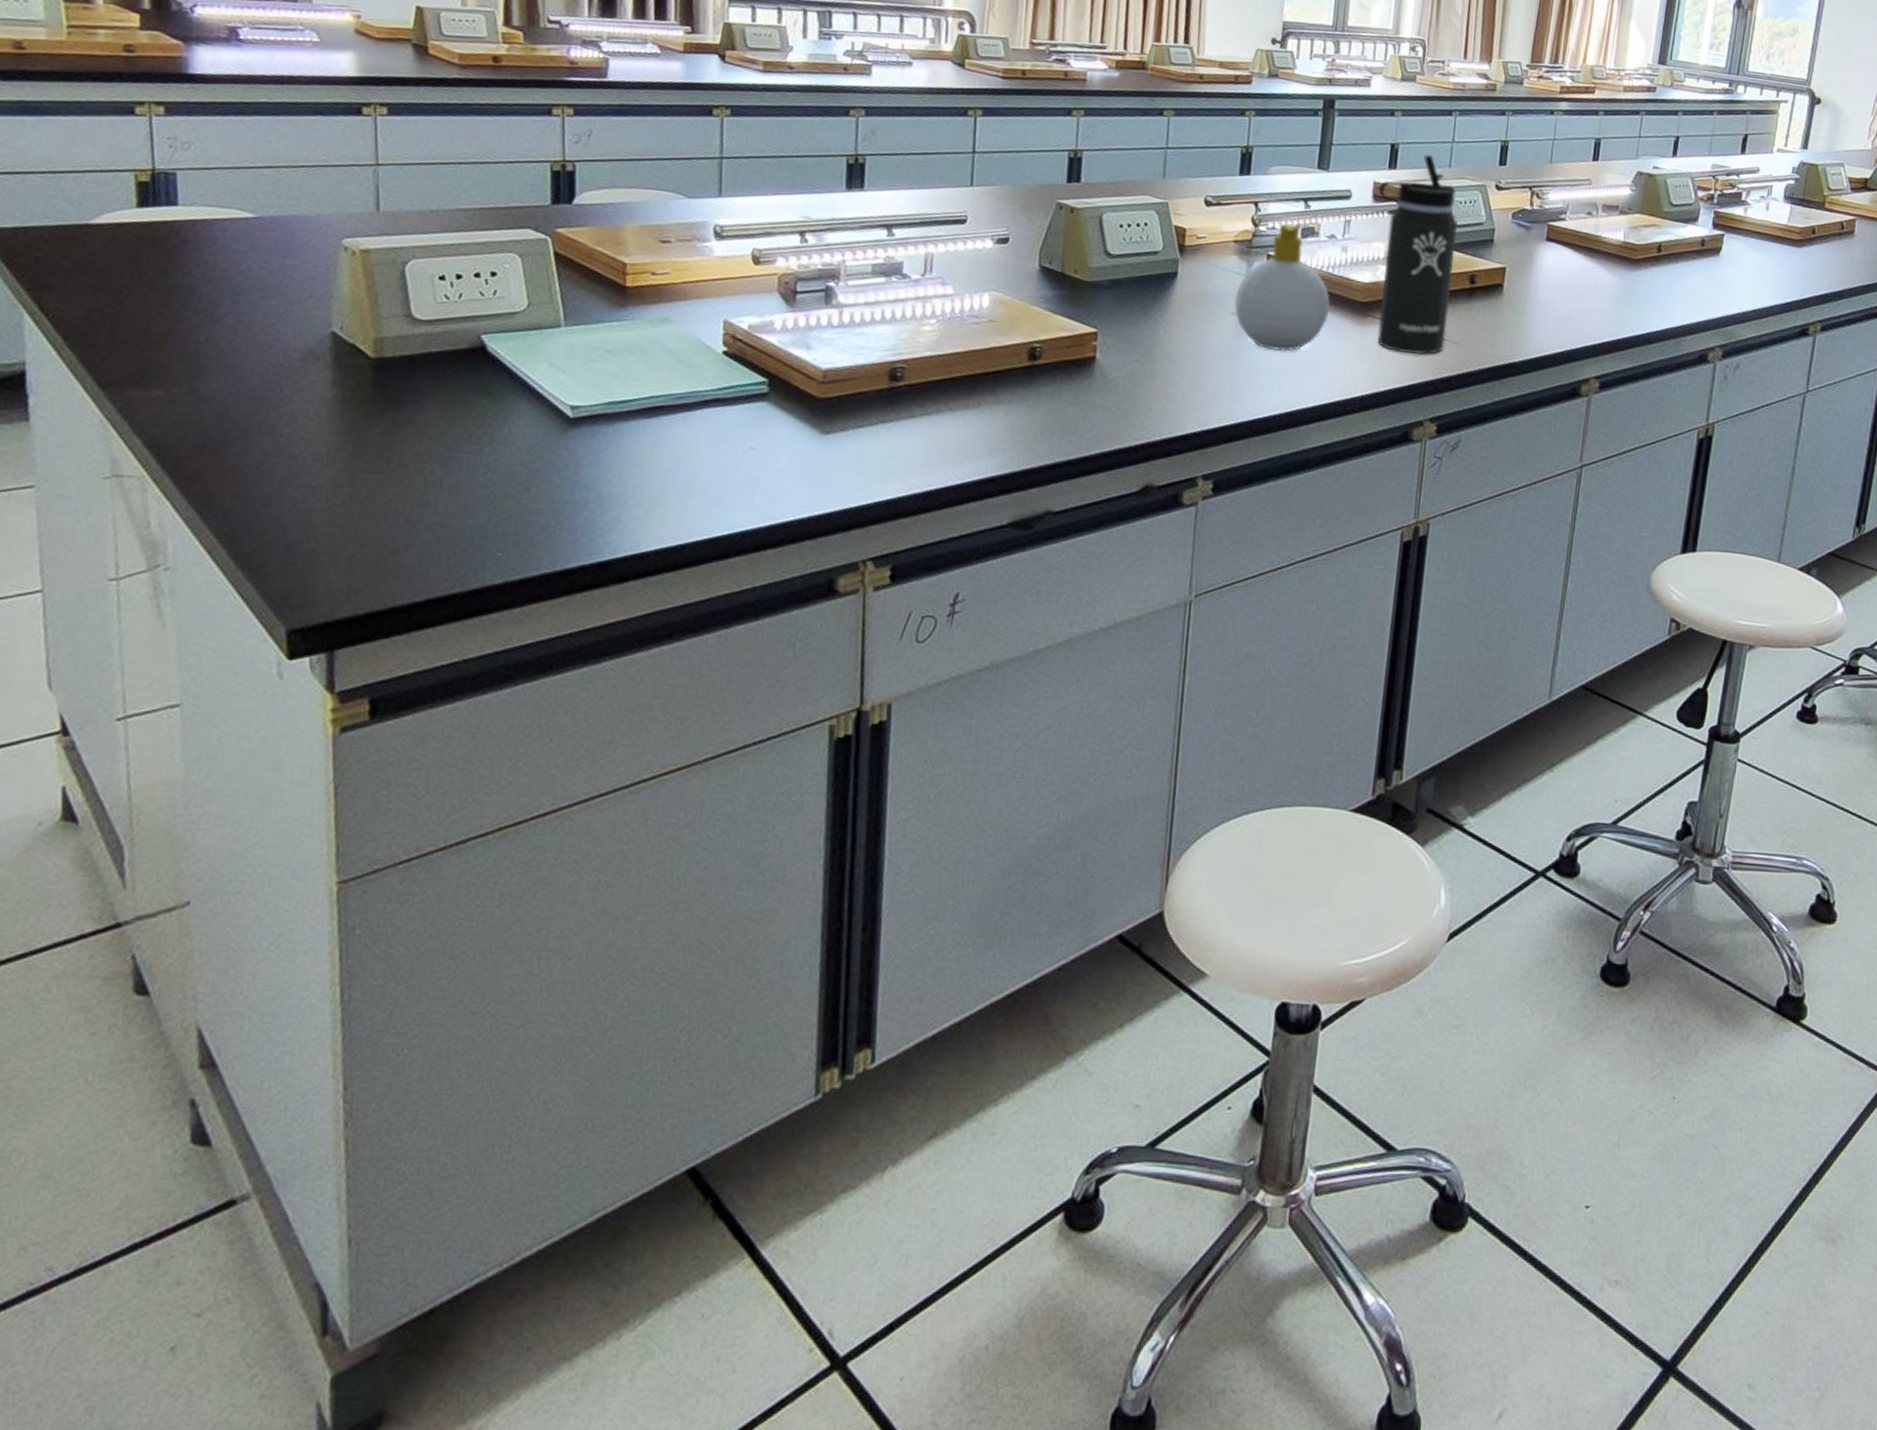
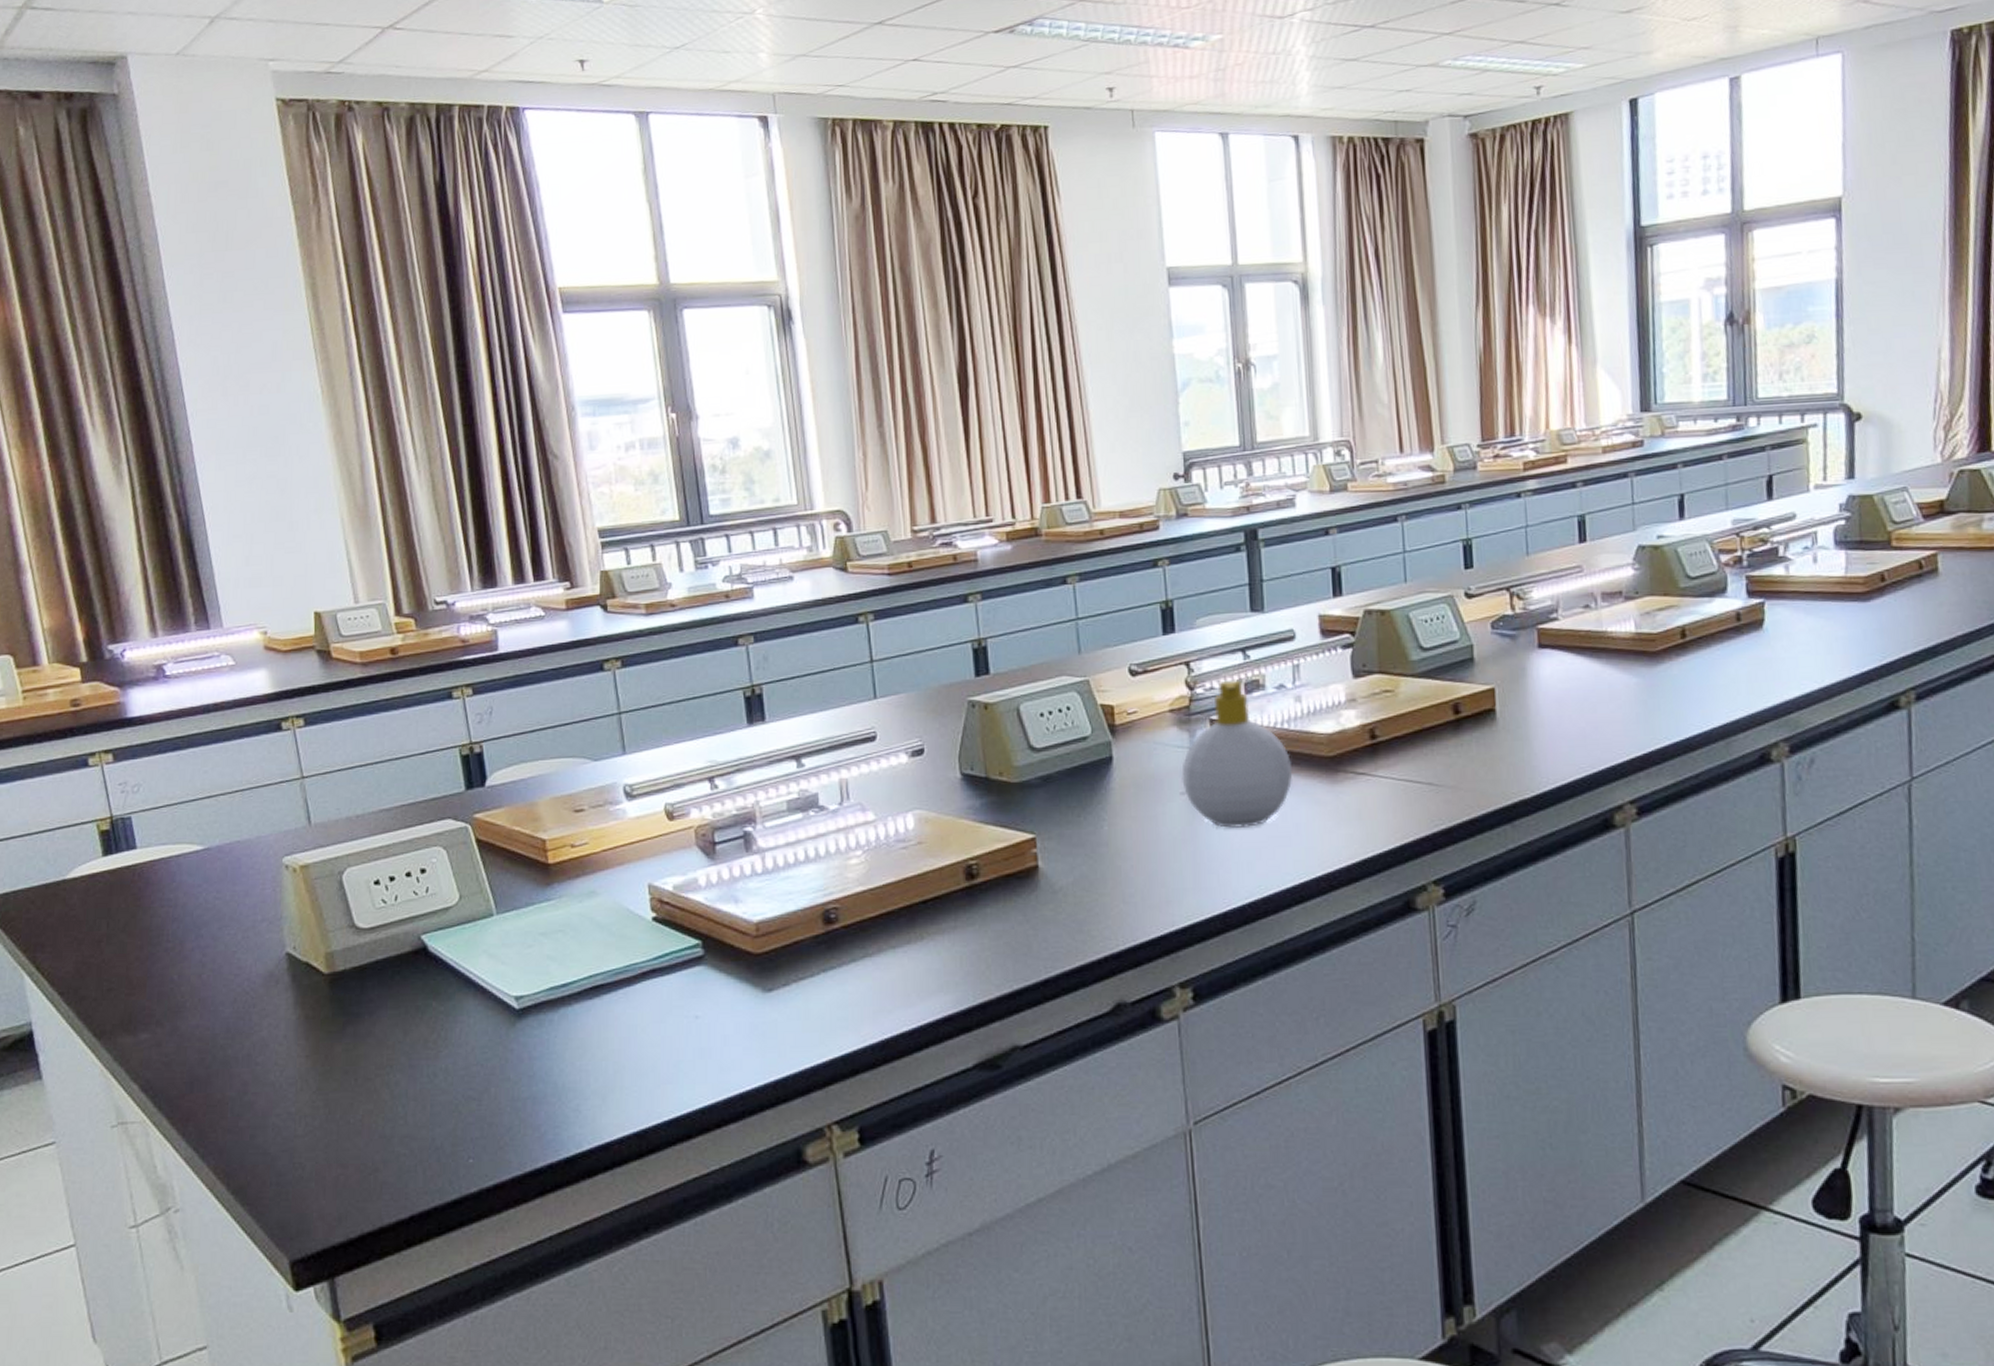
thermos bottle: present [1377,155,1457,355] -> none [1325,572,1437,809]

